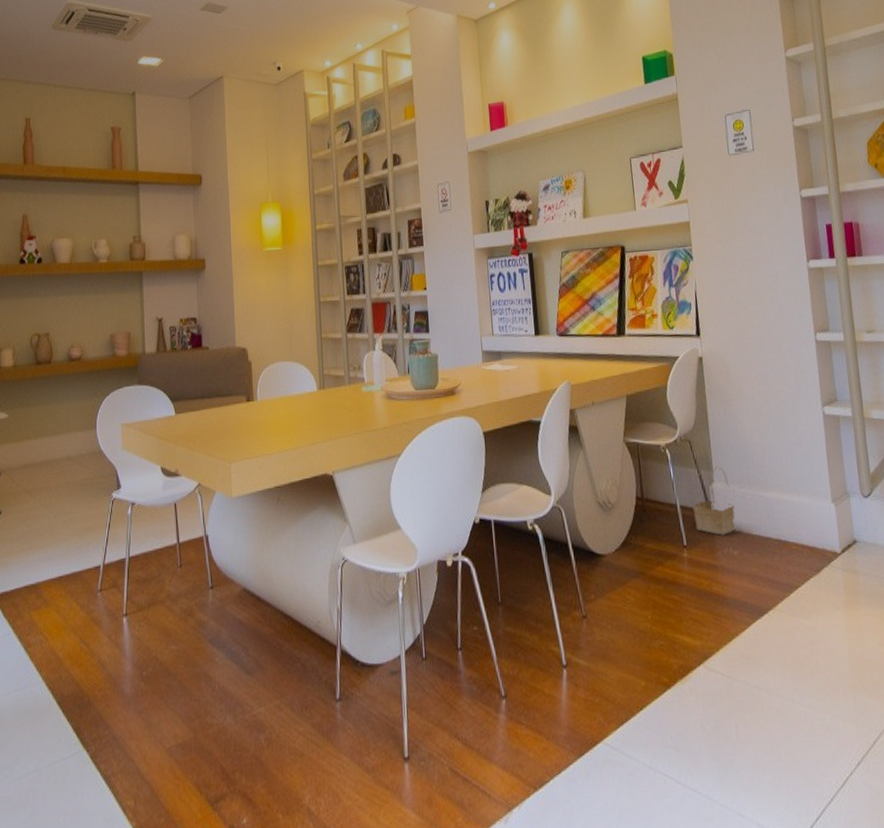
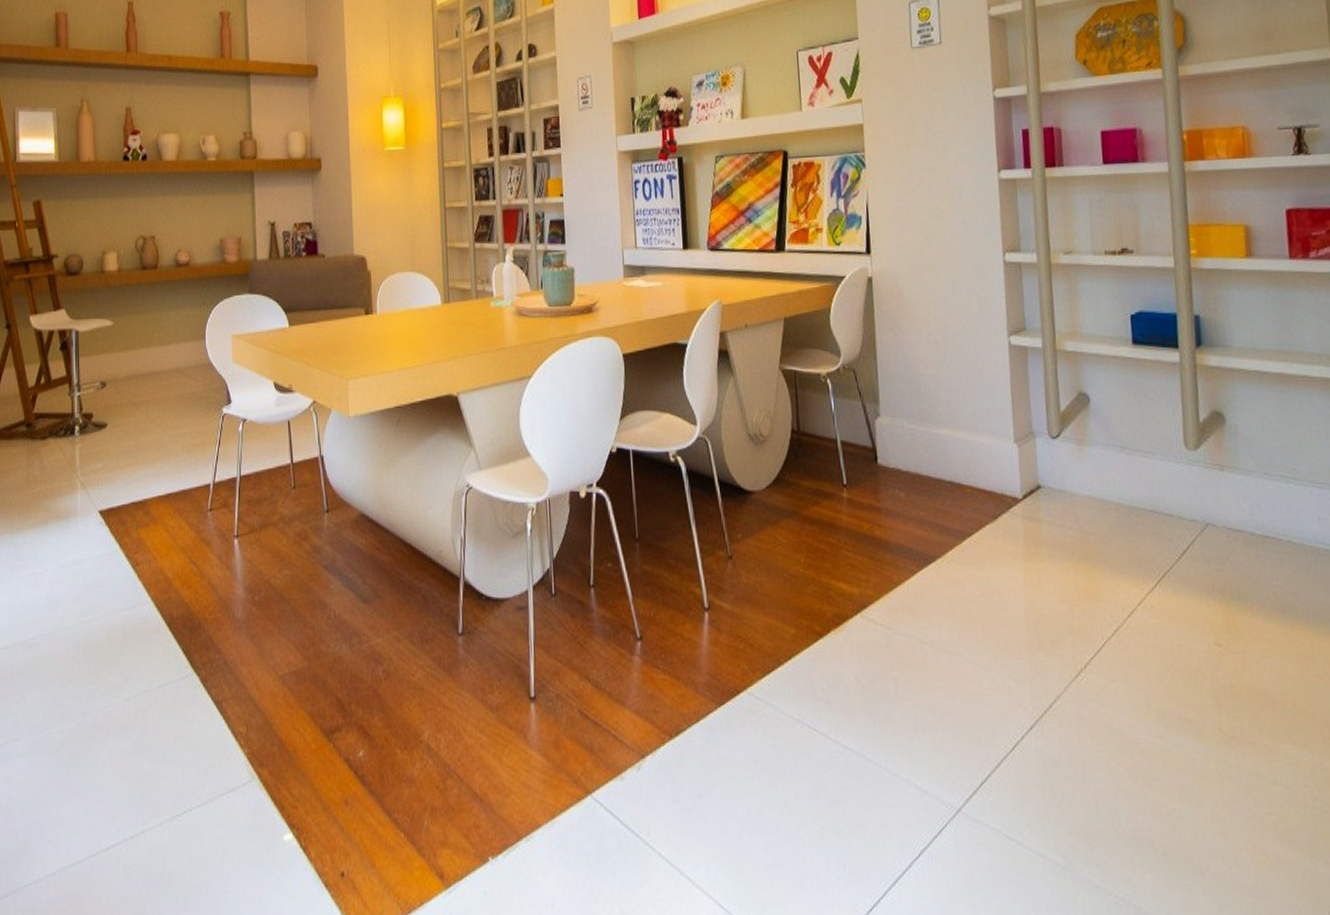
basket: present [692,466,735,535] -> none [855,398,903,475]

